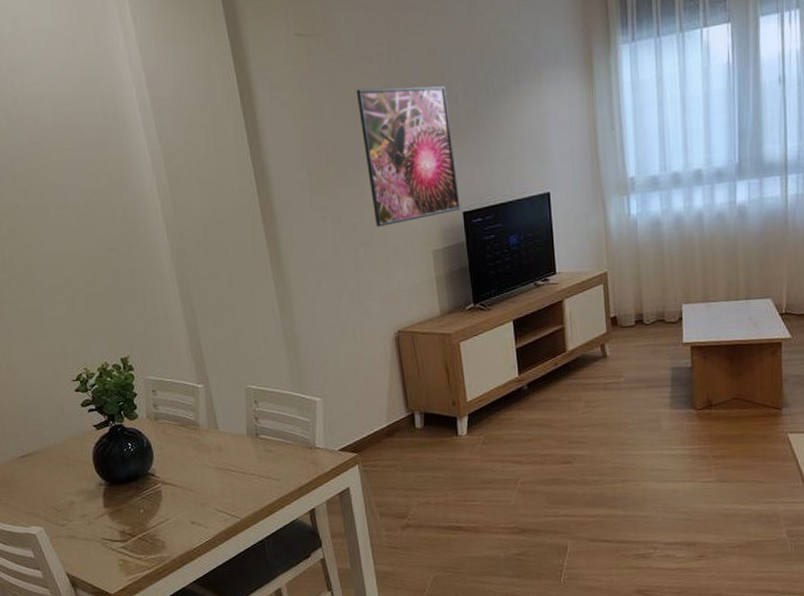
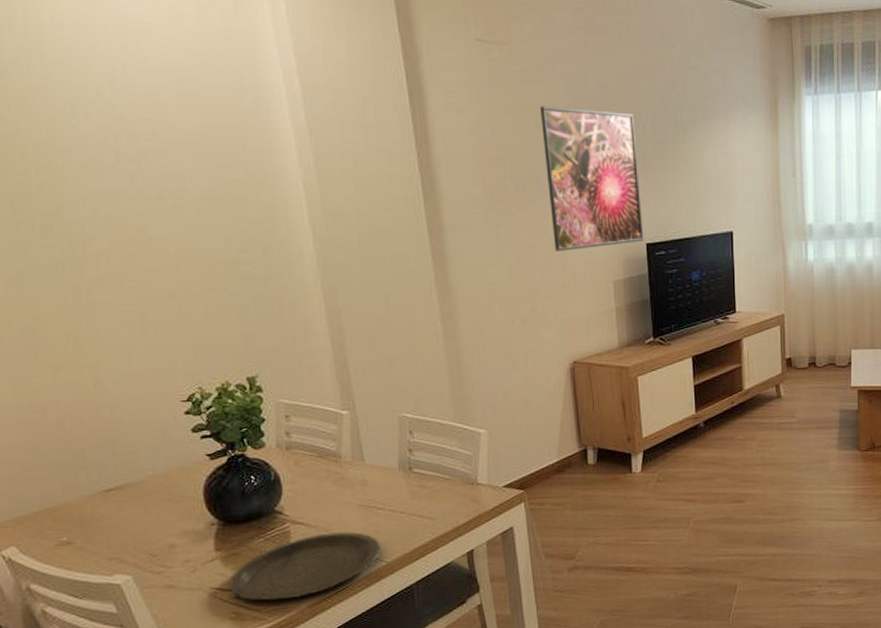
plate: none [116,491,236,551] -> present [228,532,381,601]

